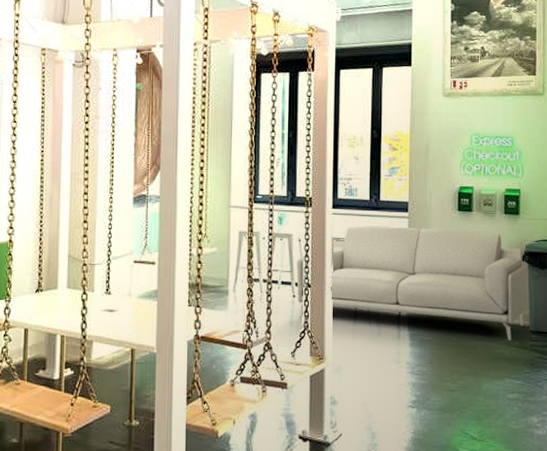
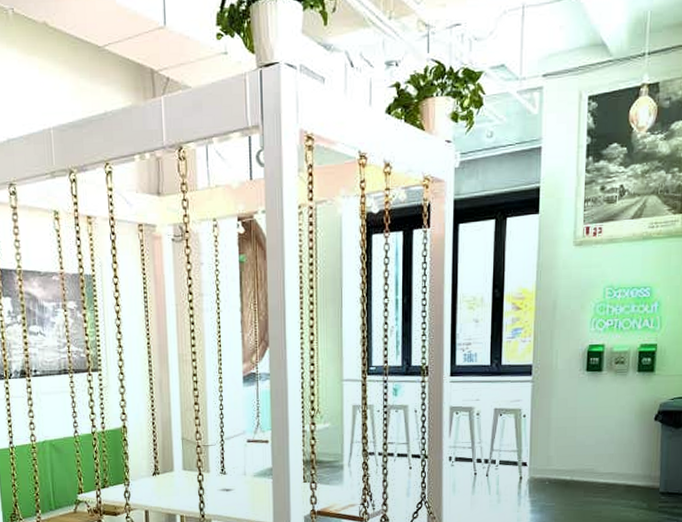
sofa: present [297,225,528,340] -> none [413,390,661,503]

